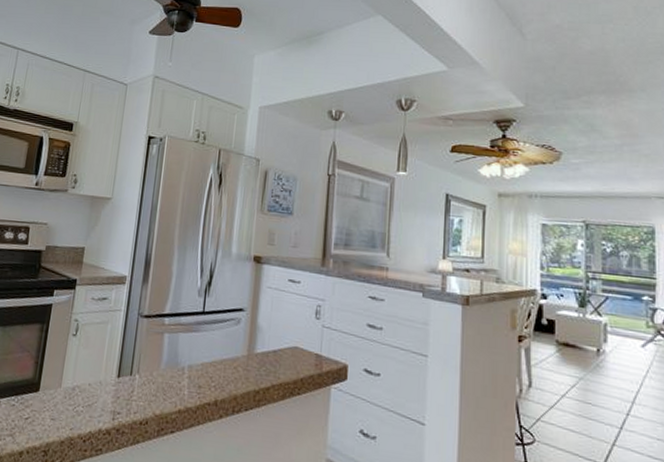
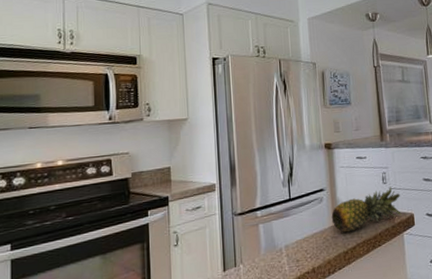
fruit: none [247,323,336,368] -> present [331,186,402,232]

